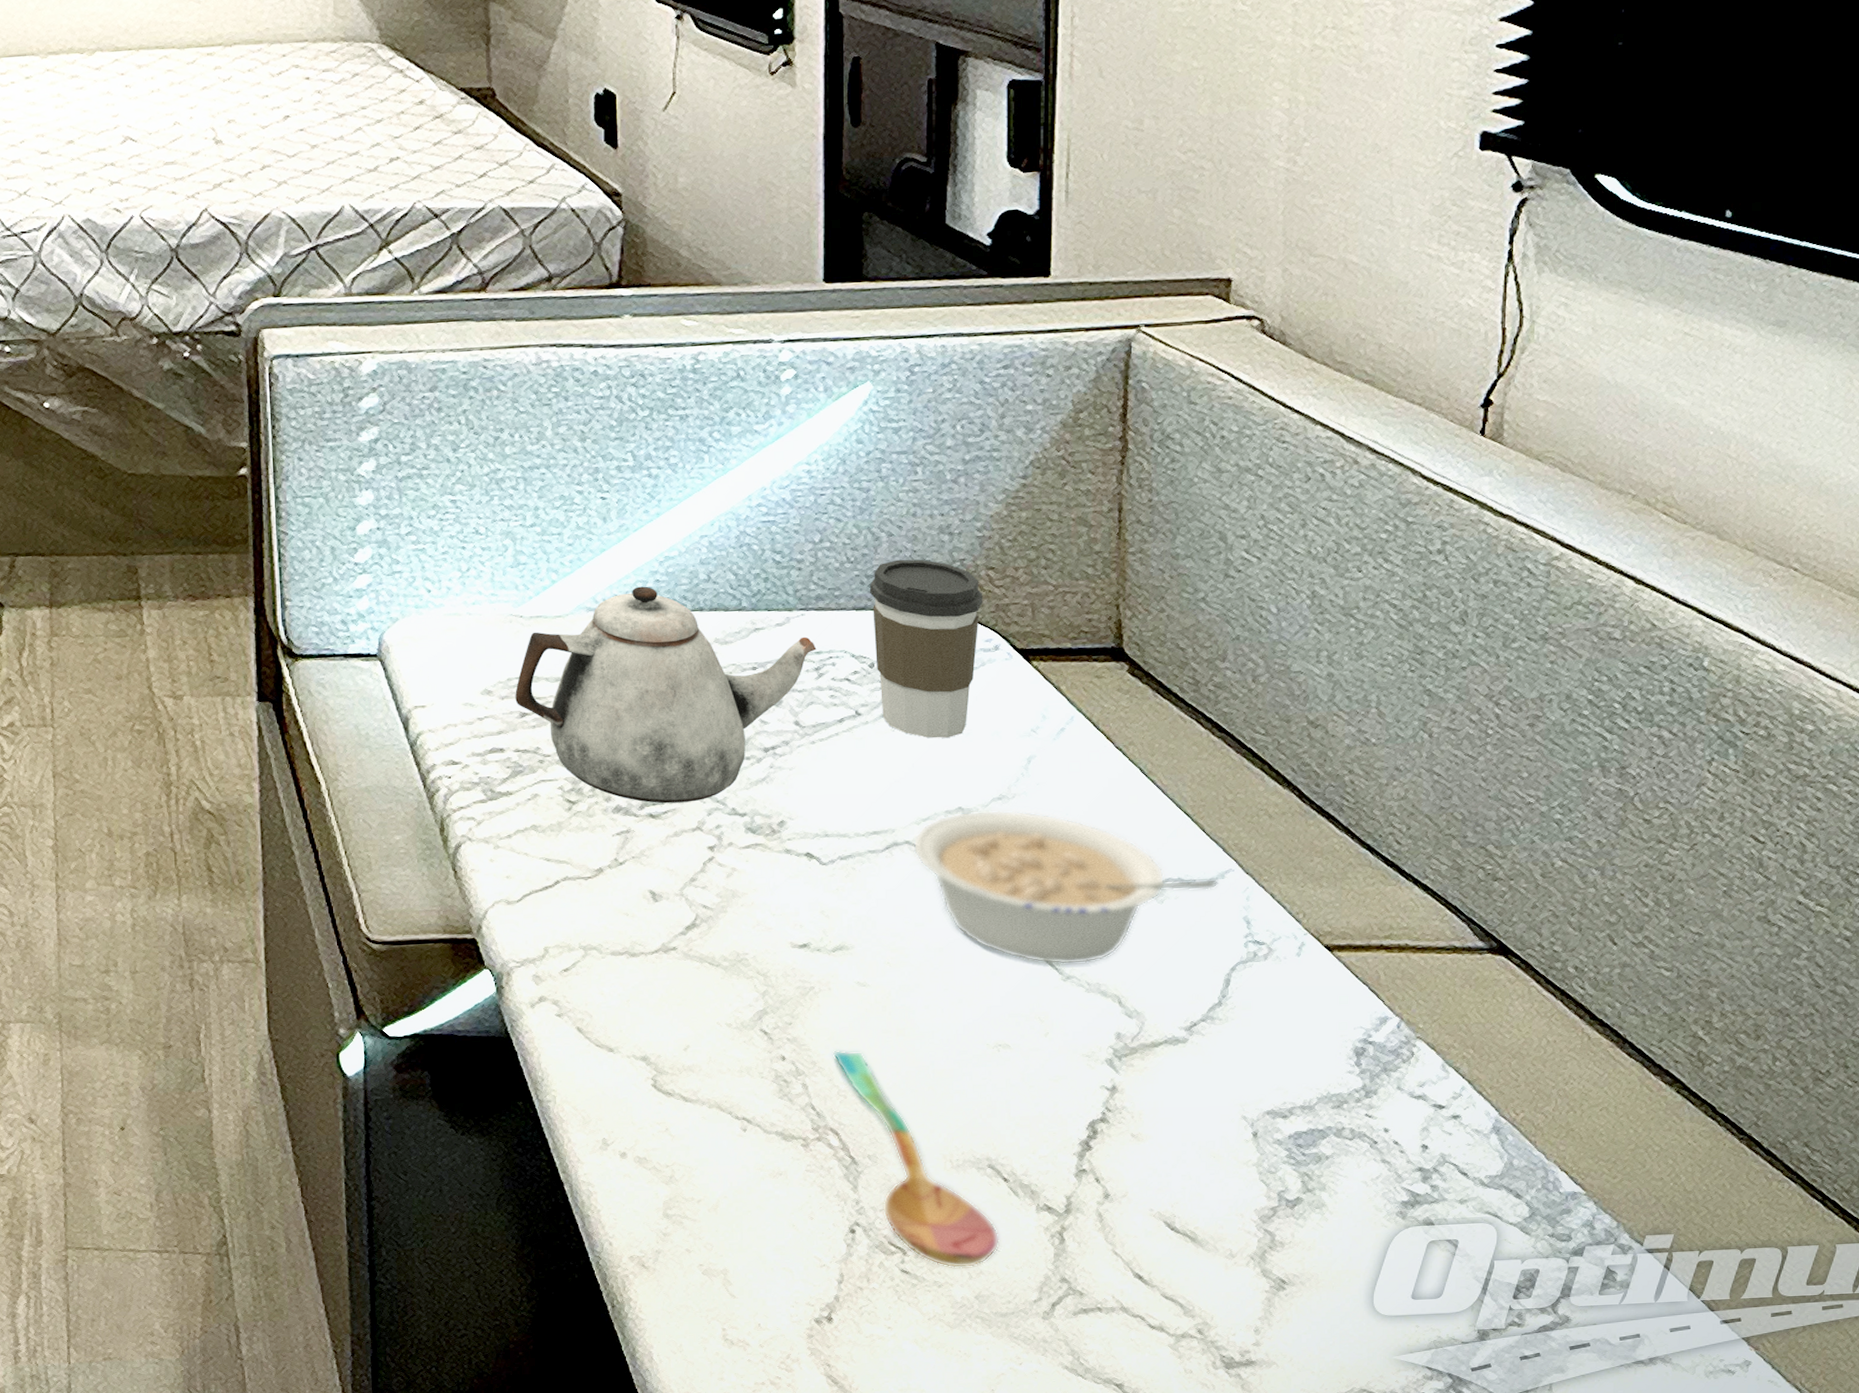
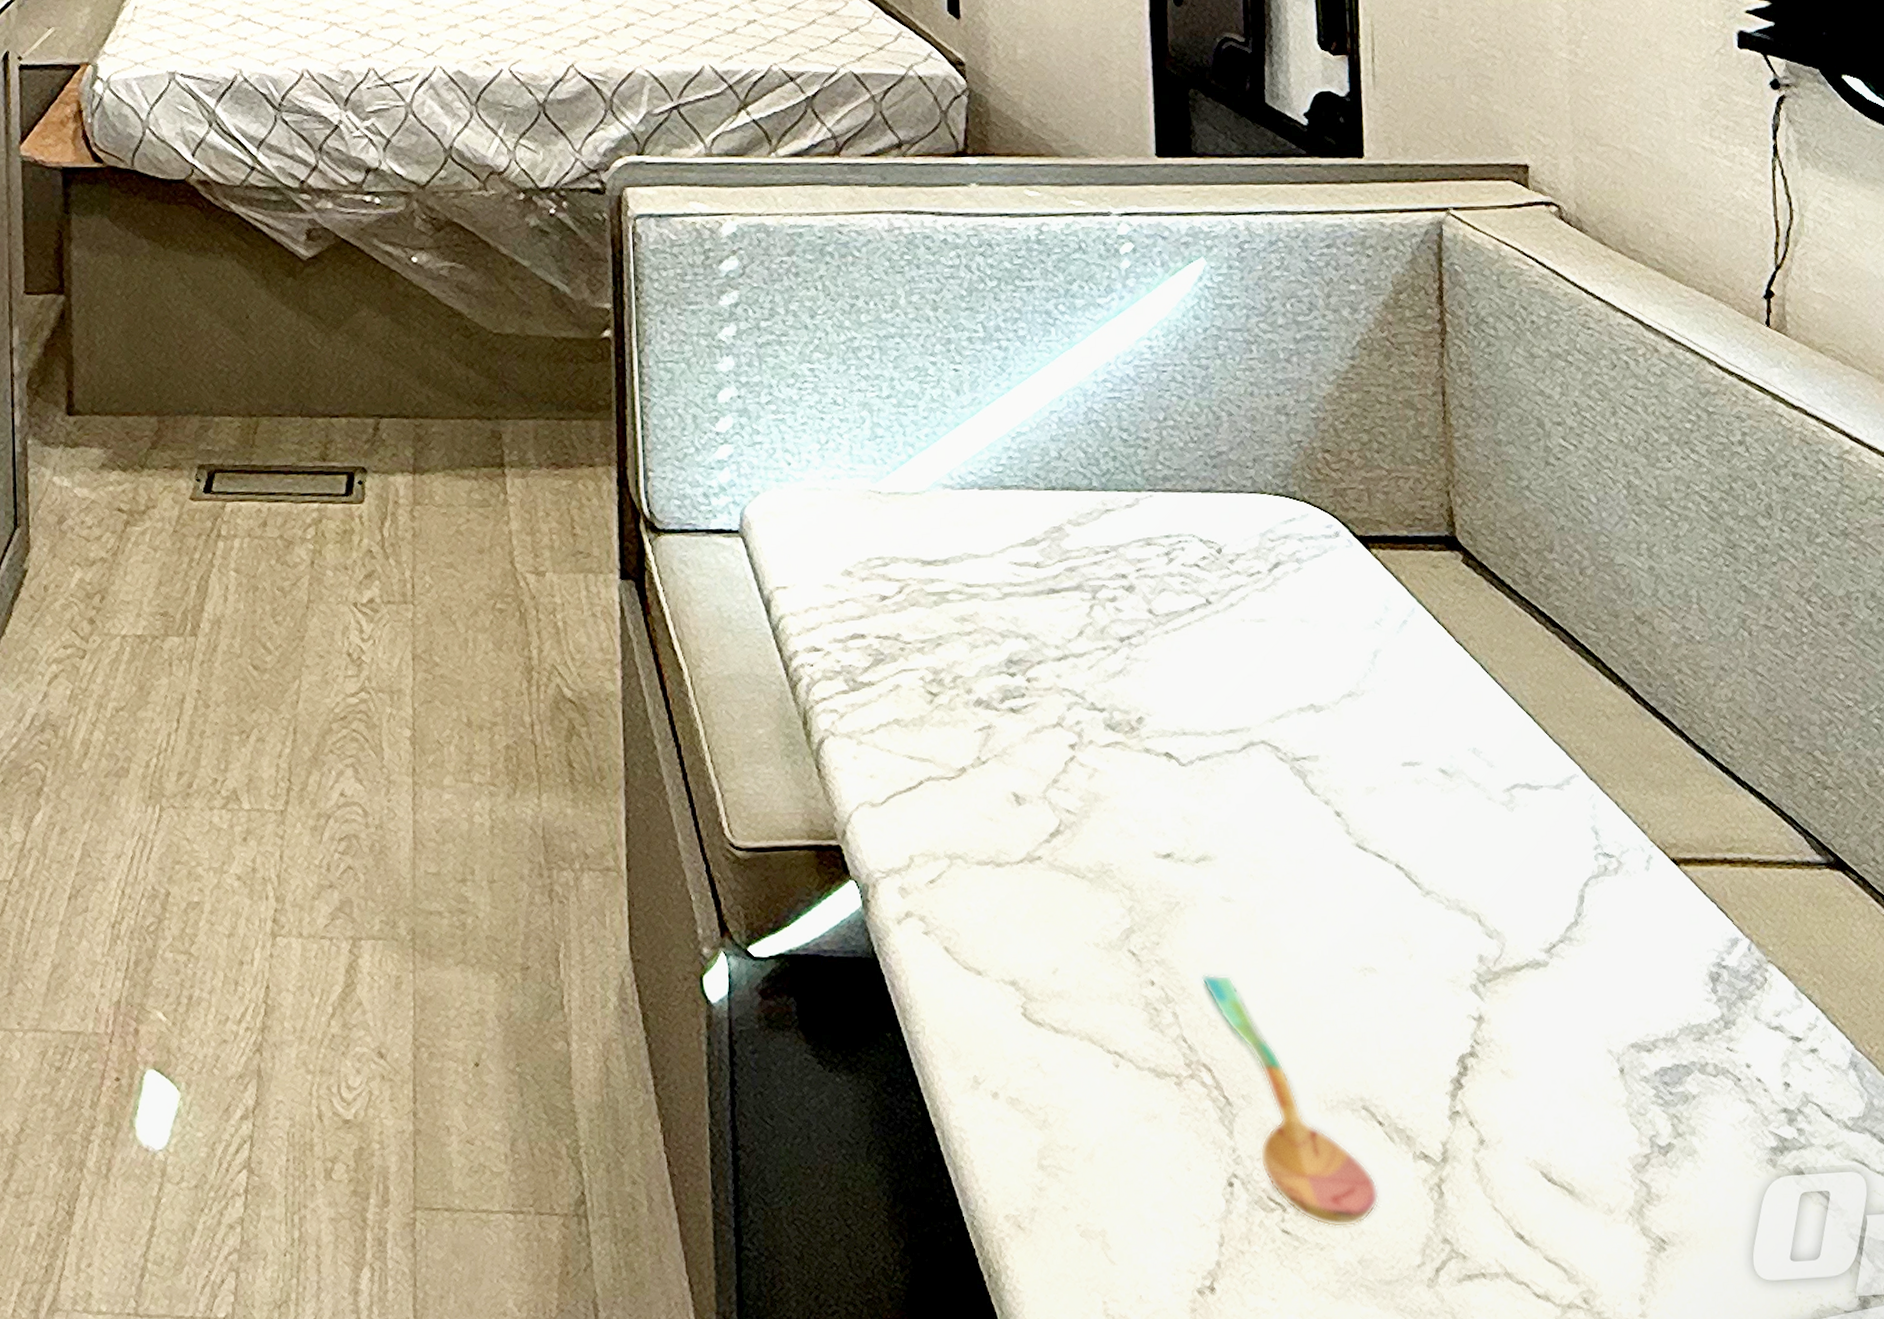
teapot: present [515,586,817,804] -> none [875,463,1166,697]
coffee cup: present [869,559,983,739] -> none [1213,440,1322,630]
legume: present [913,809,1218,965] -> none [1268,707,1565,879]

